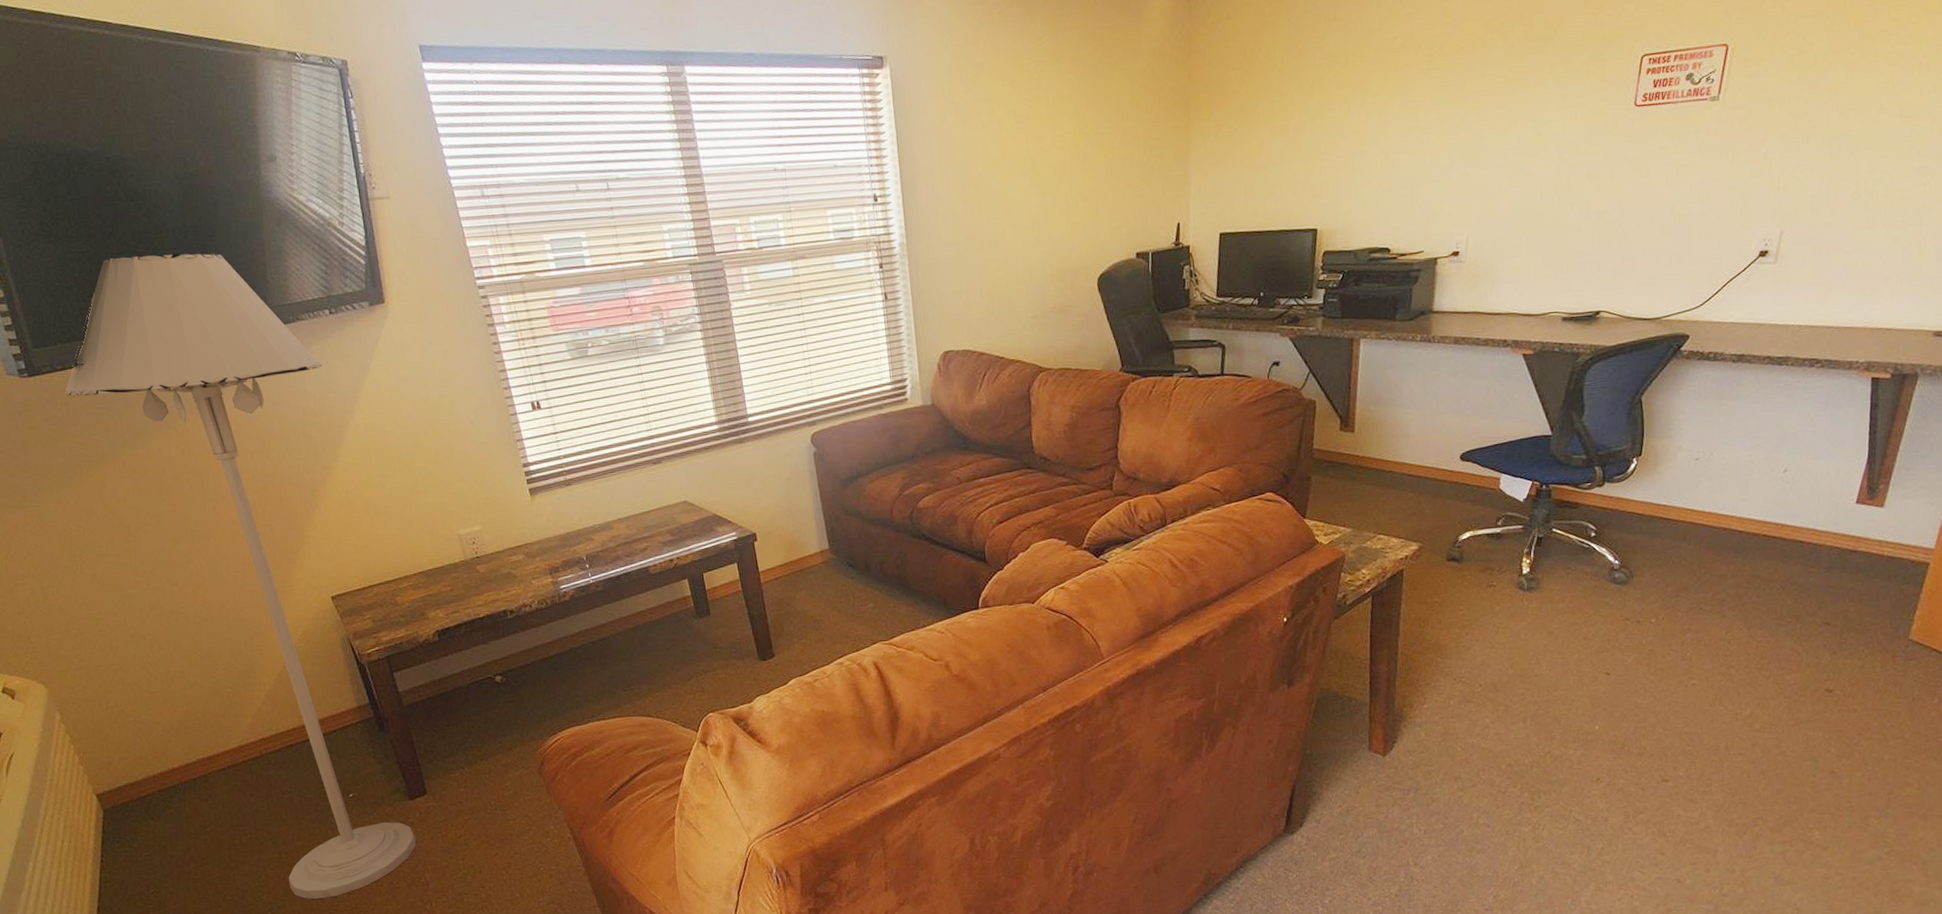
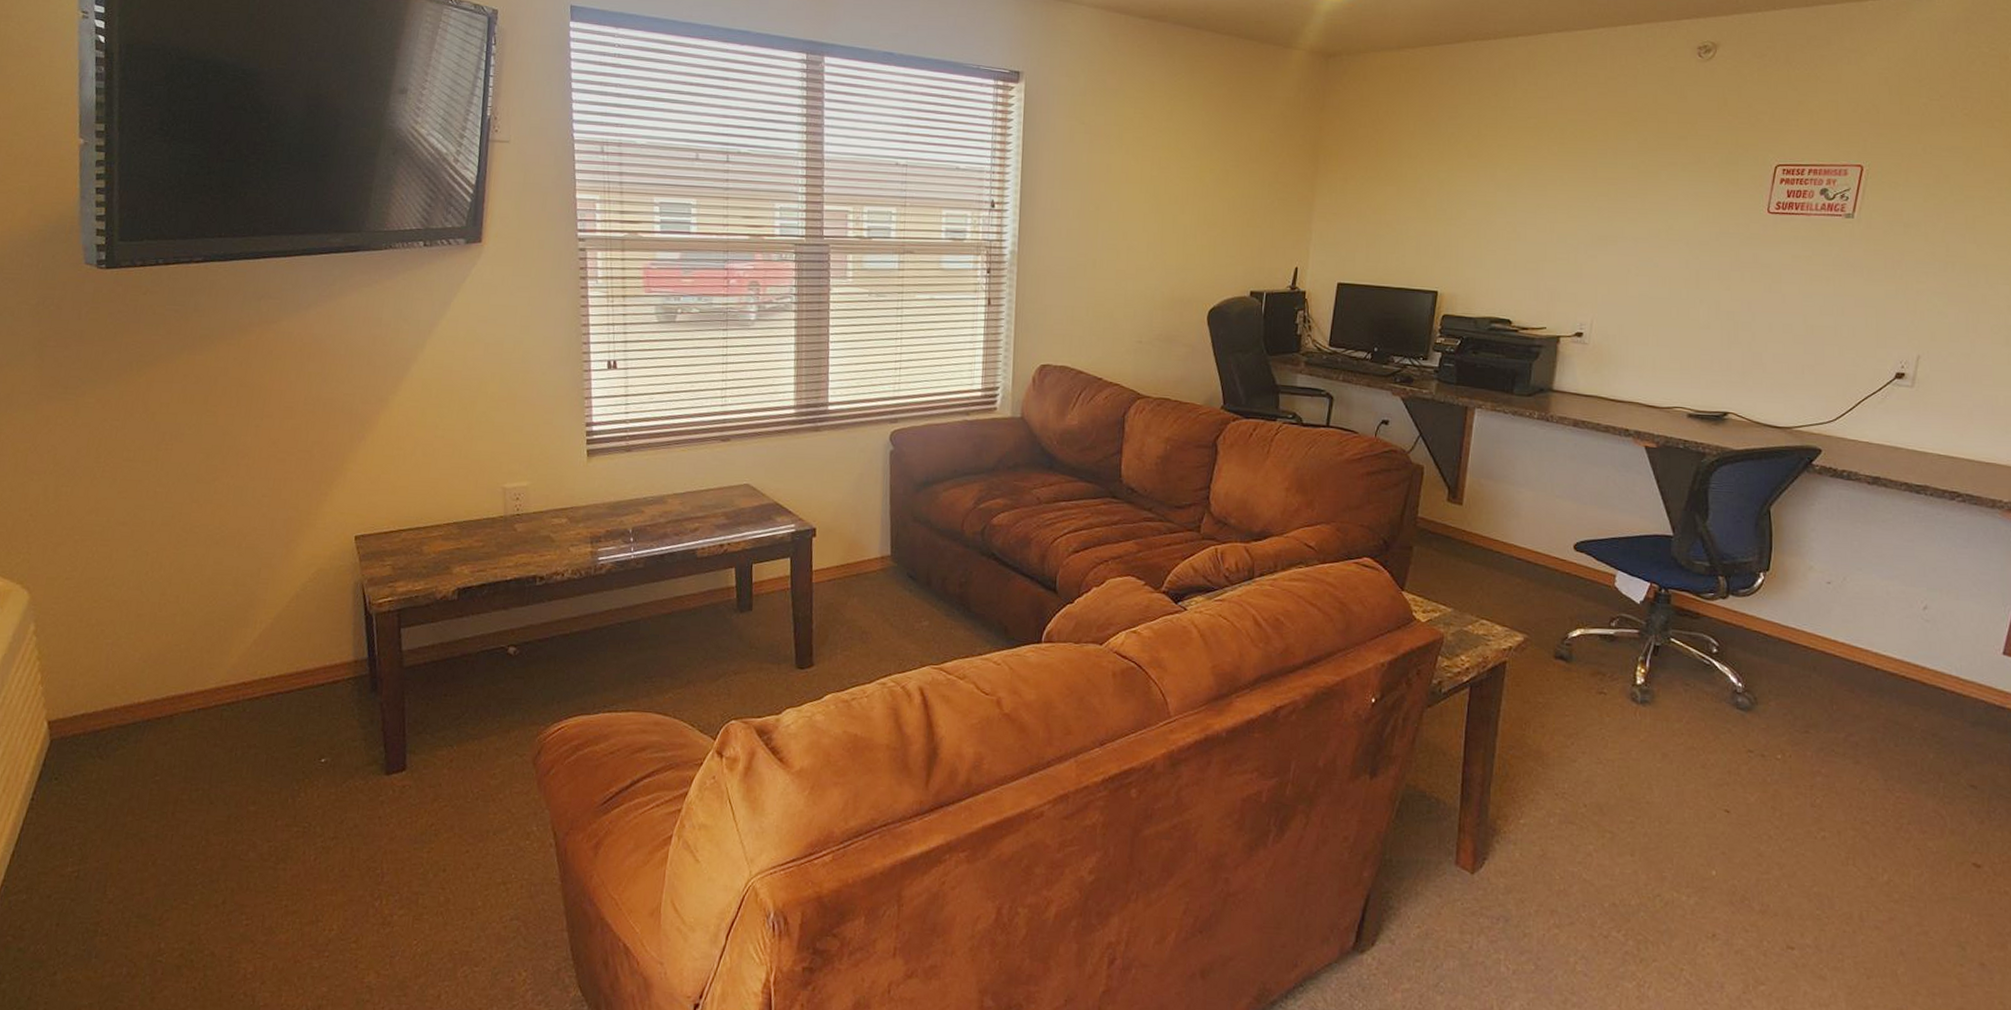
floor lamp: present [64,253,417,900] -> none [137,164,404,878]

